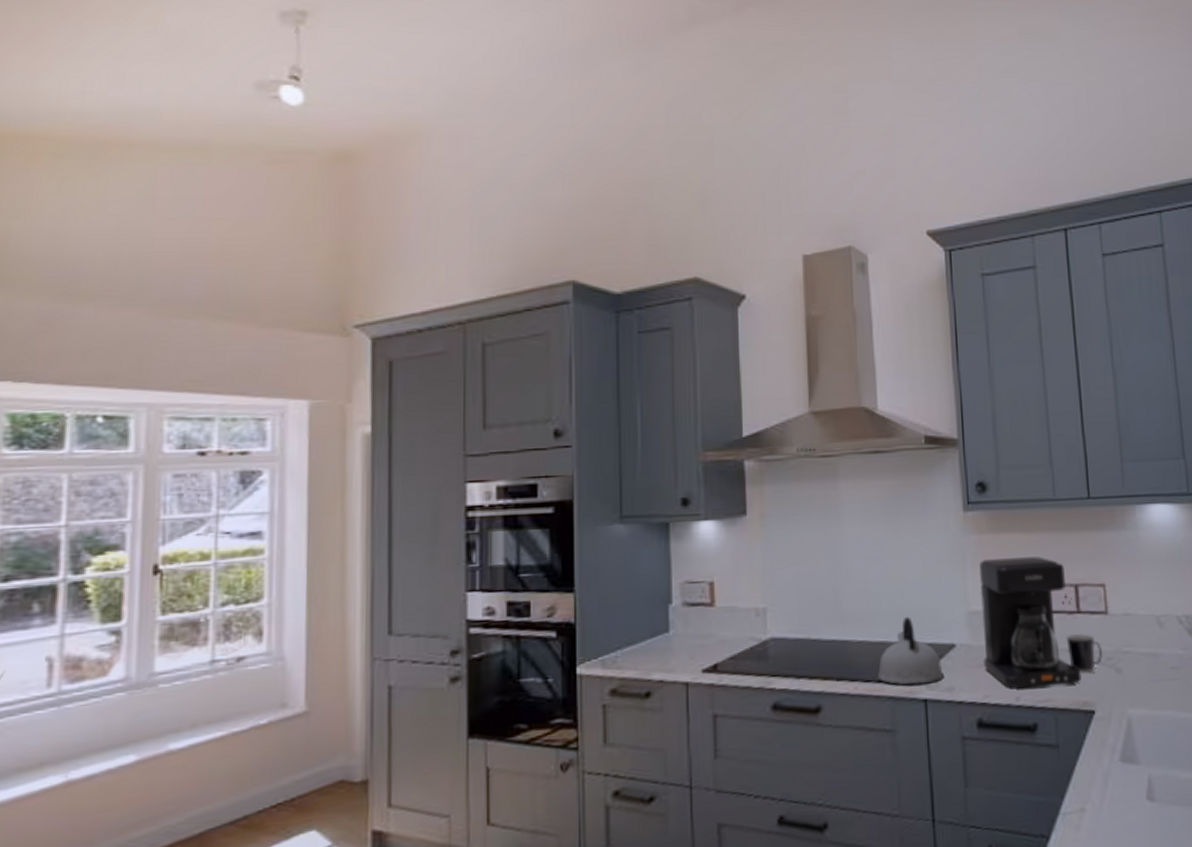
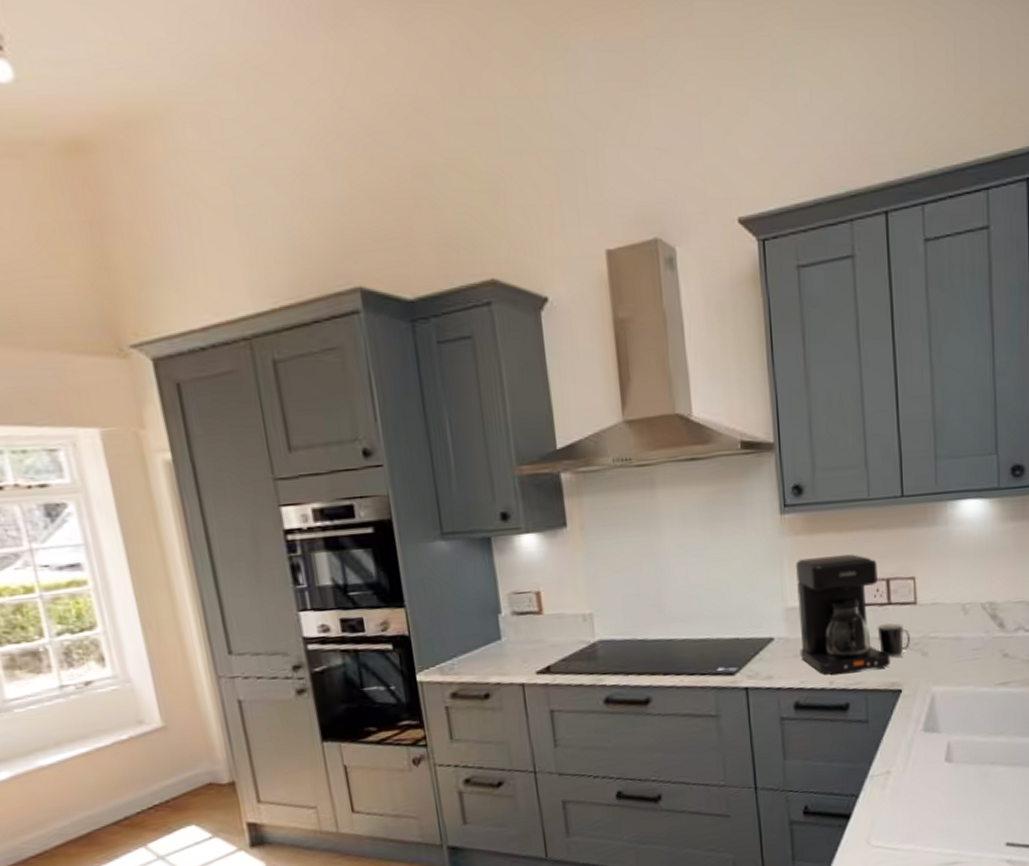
kettle: present [877,616,945,685] -> none [701,614,764,676]

